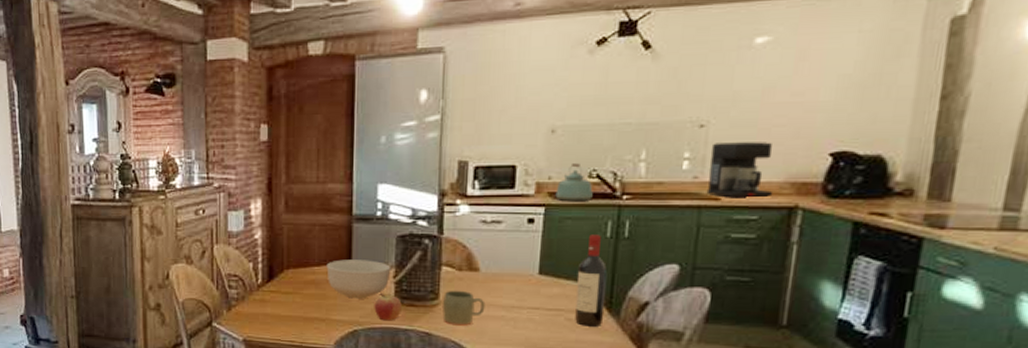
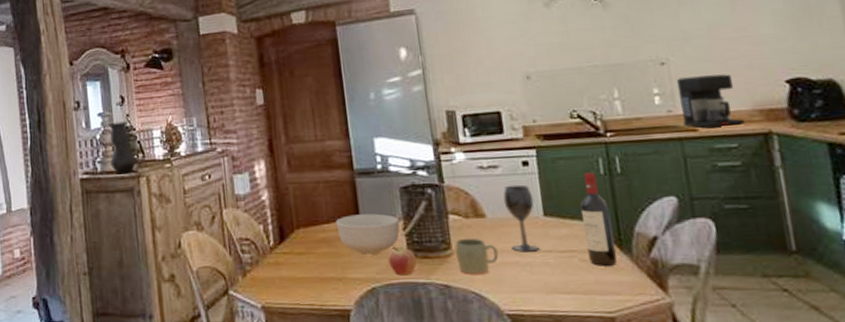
vase: none [102,148,130,203] -> present [107,121,137,175]
wine glass: none [499,241,532,308] -> present [503,184,539,252]
kettle: present [555,163,593,202] -> none [542,105,579,143]

